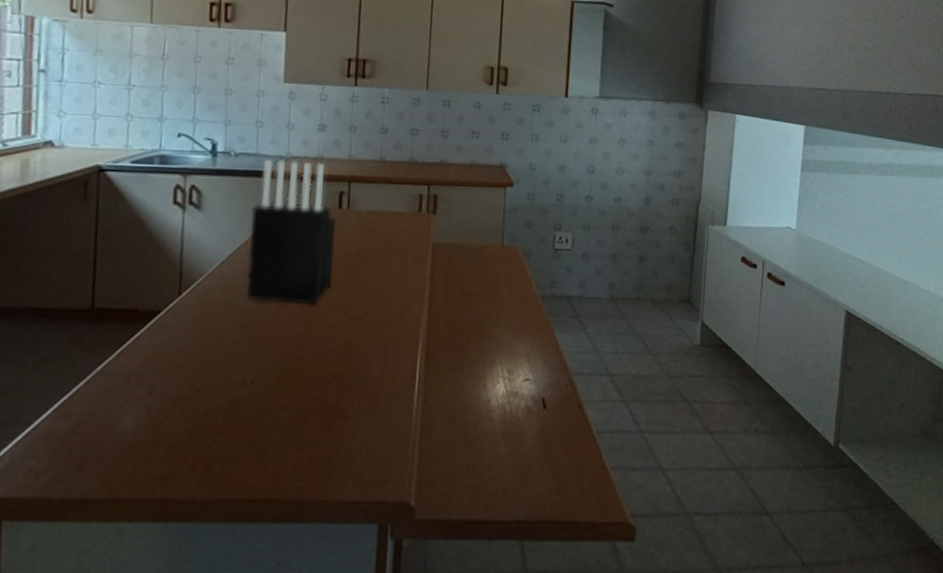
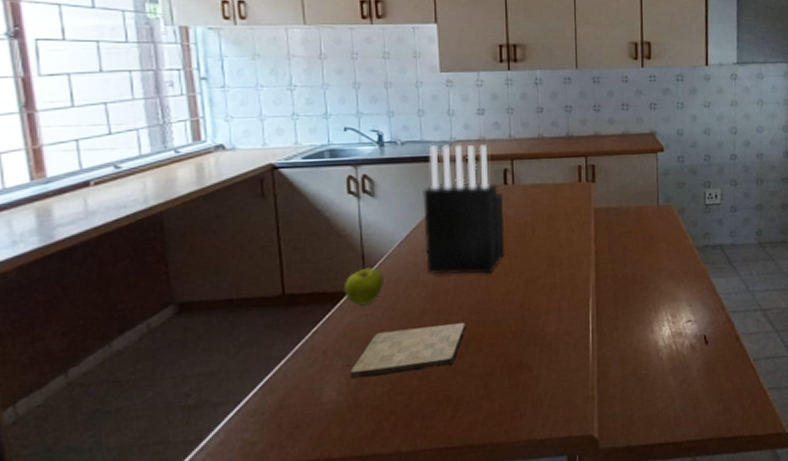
cutting board: none [151,357,281,409] -> present [350,322,466,379]
fruit: none [156,287,200,328] -> present [343,267,384,306]

